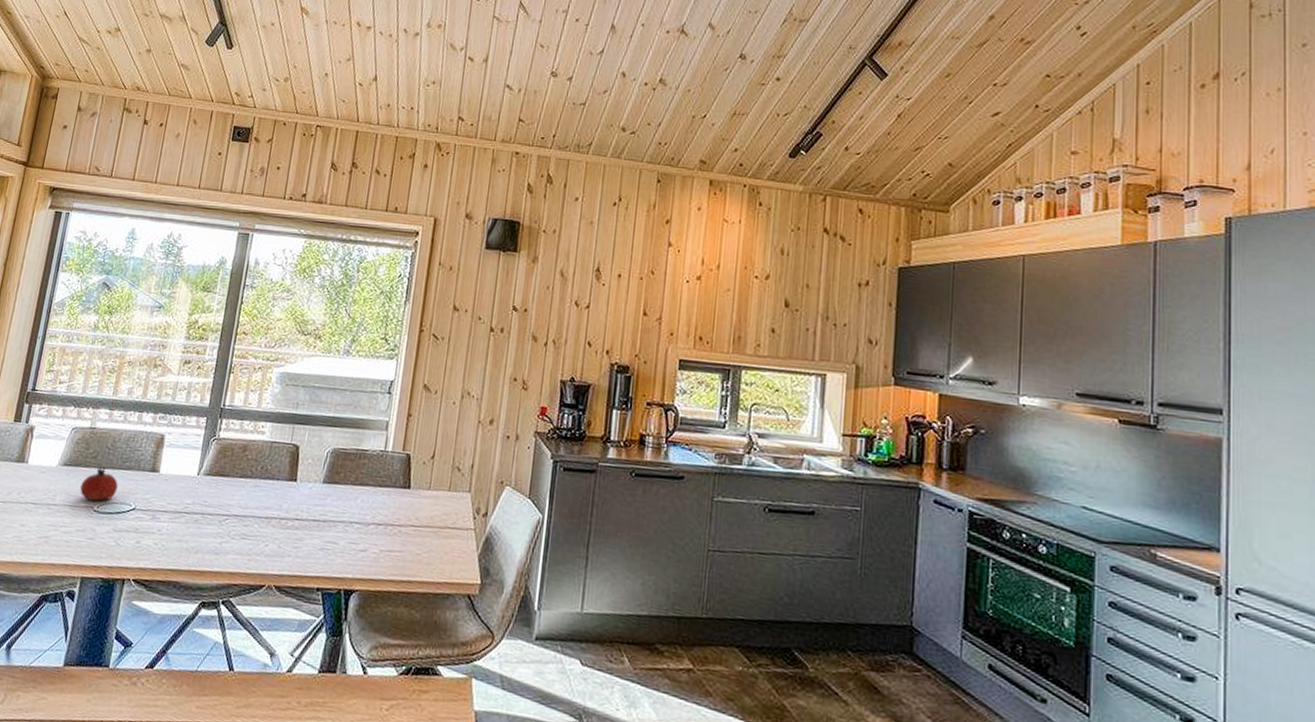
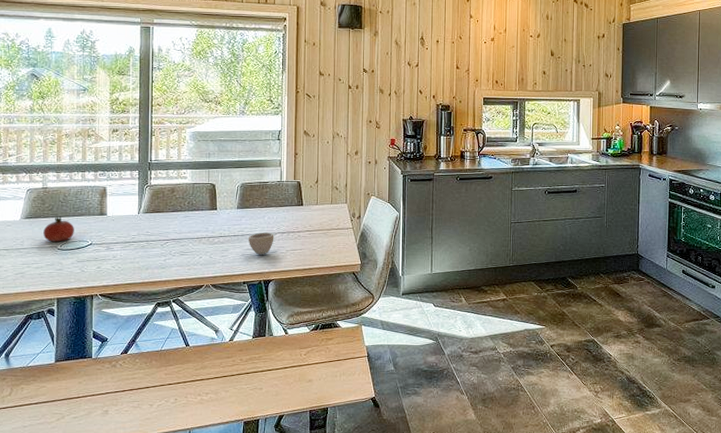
cup: none [331,520,367,553] -> present [248,232,274,255]

